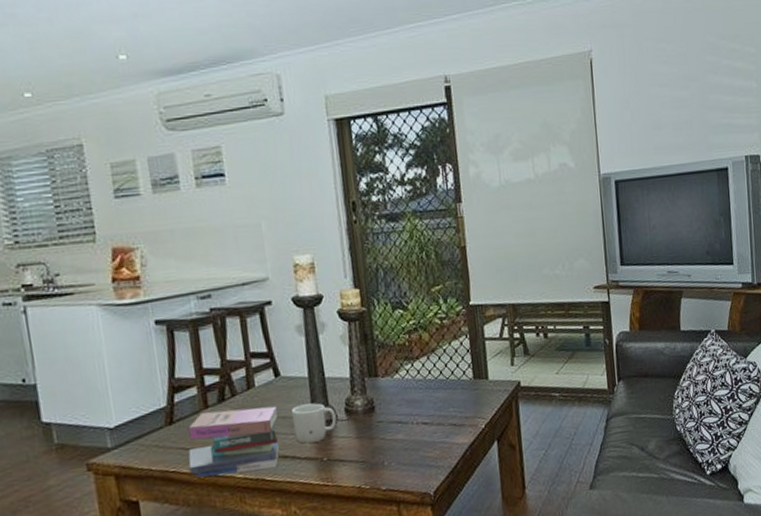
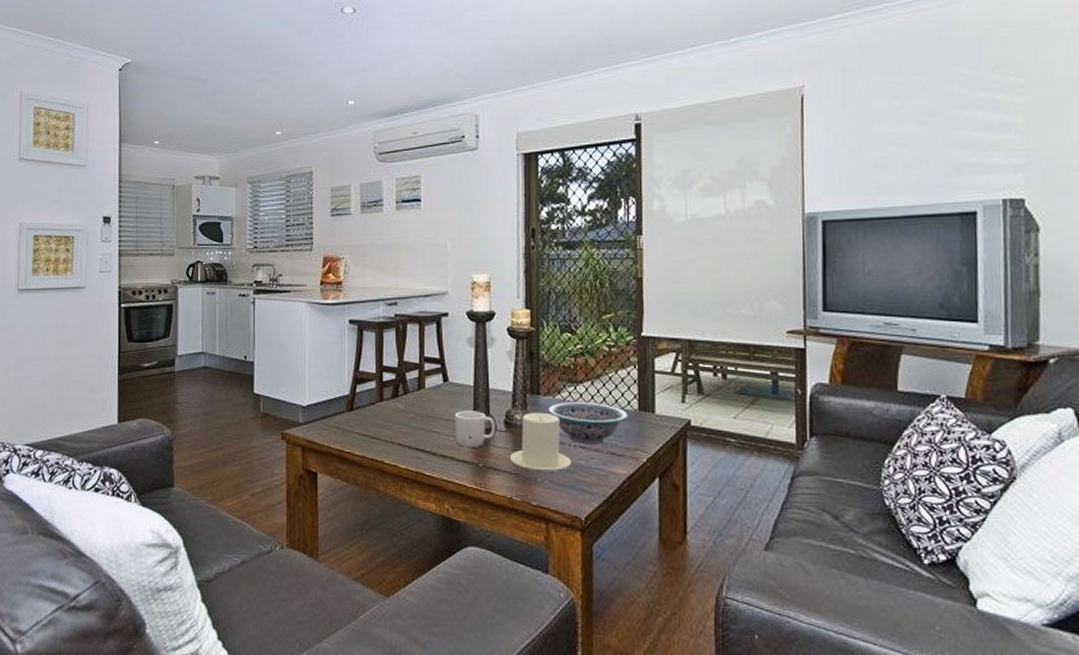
books: present [188,406,280,478] -> none [361,405,443,465]
candle: none [354,394,417,456] -> present [509,412,572,472]
decorative bowl: none [387,377,465,421] -> present [547,402,628,444]

